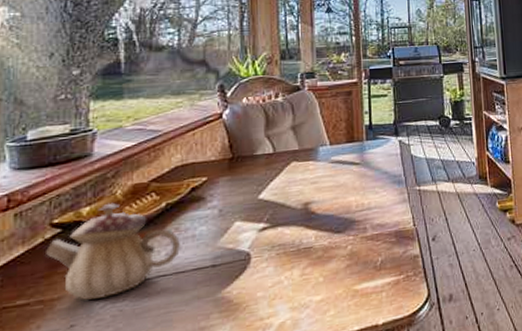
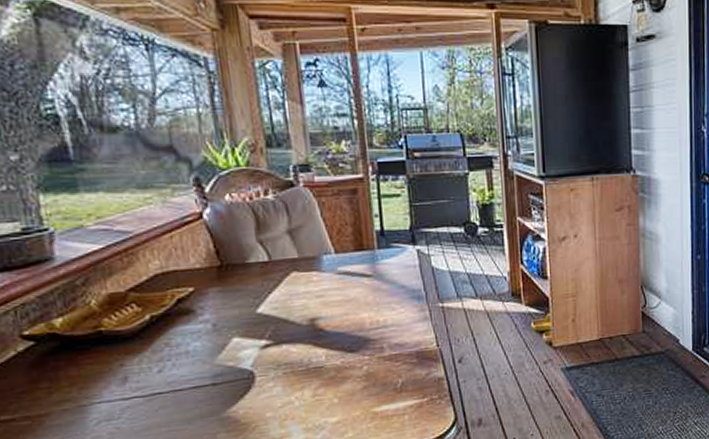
teapot: present [46,202,180,300] -> none [21,313,174,417]

